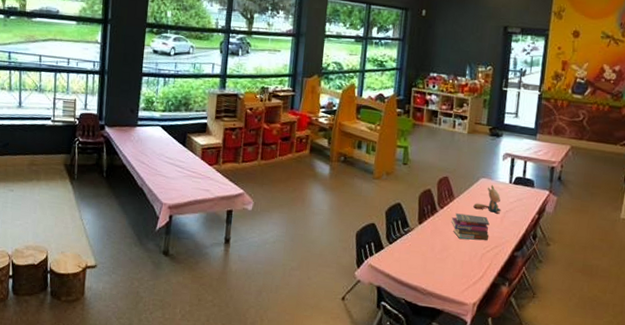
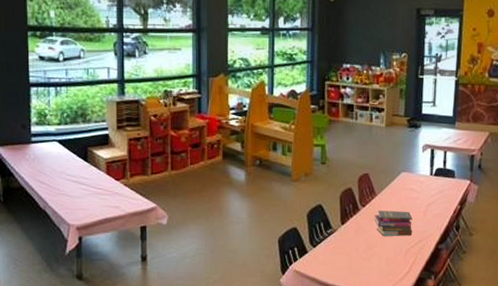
toy animal: present [473,185,502,214] -> none [395,178,424,208]

